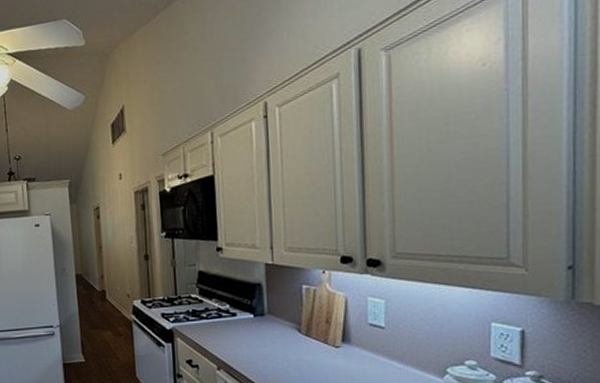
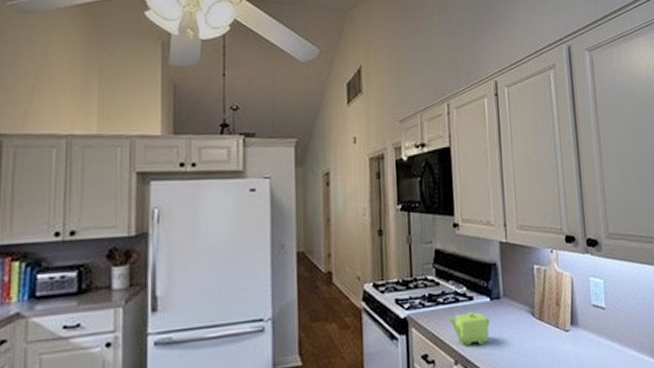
teapot: none [210,326,254,355] -> present [446,311,490,346]

